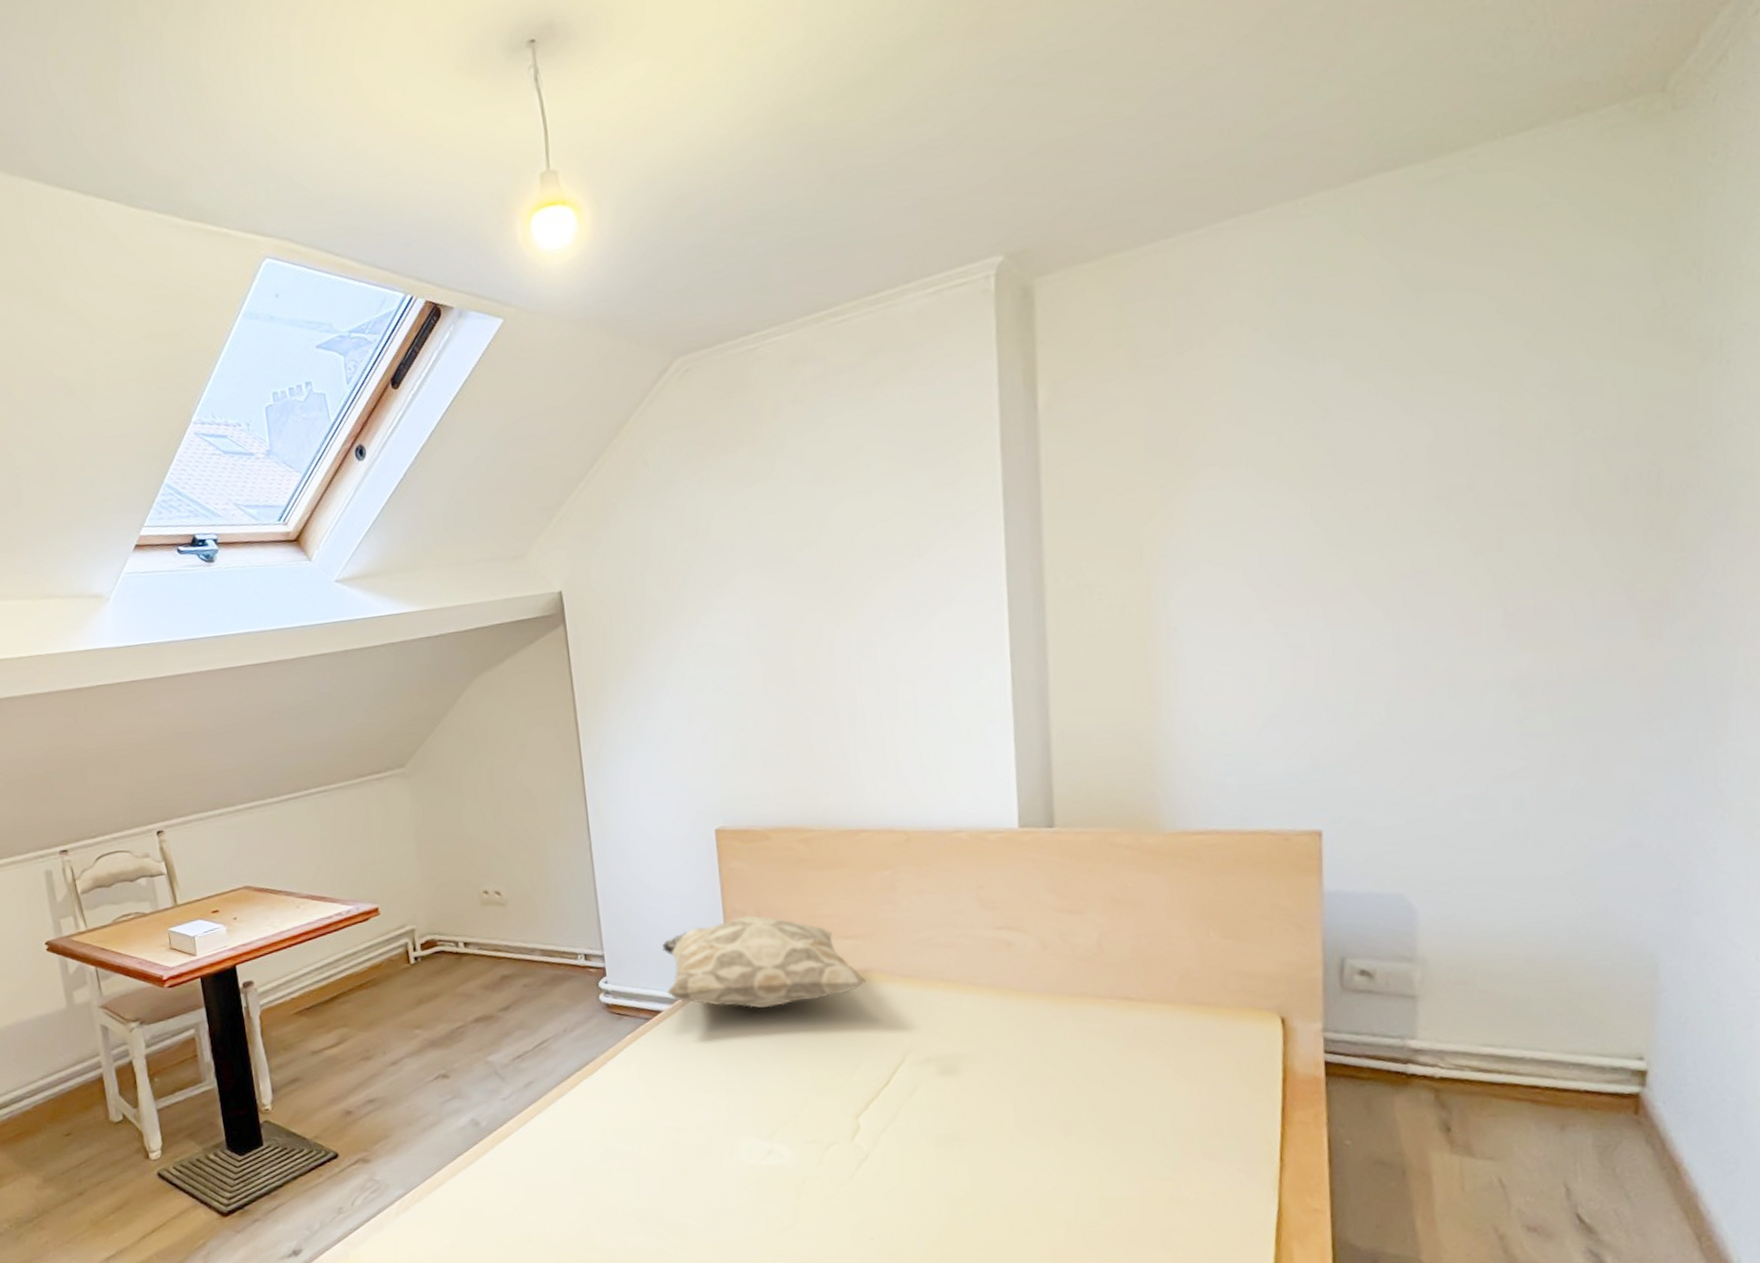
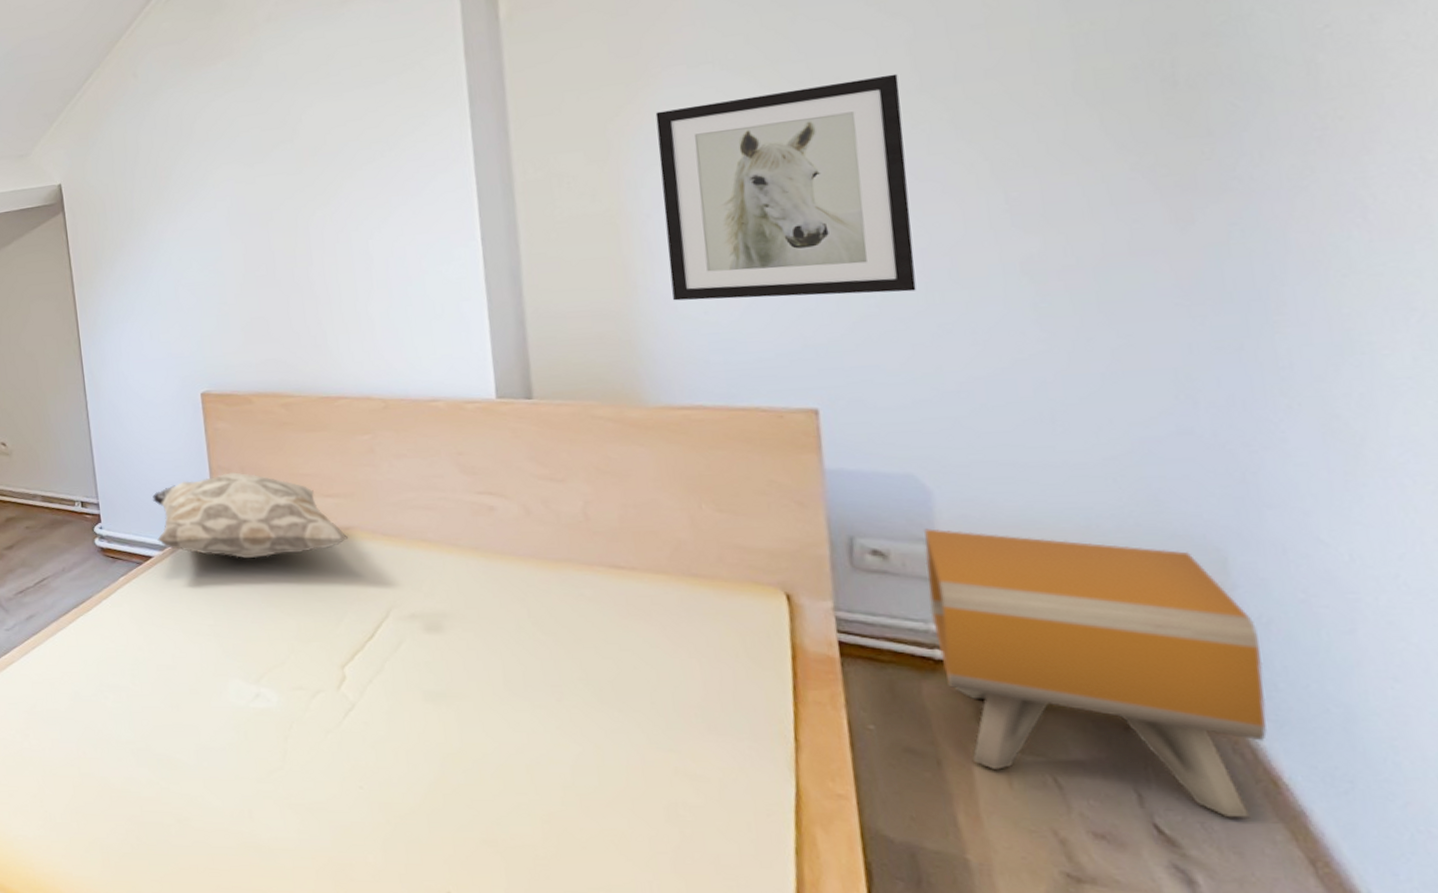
wall art: none [1188,480,1418,721] -> present [655,73,917,301]
nightstand: none [1406,947,1678,1204] -> present [923,529,1267,818]

